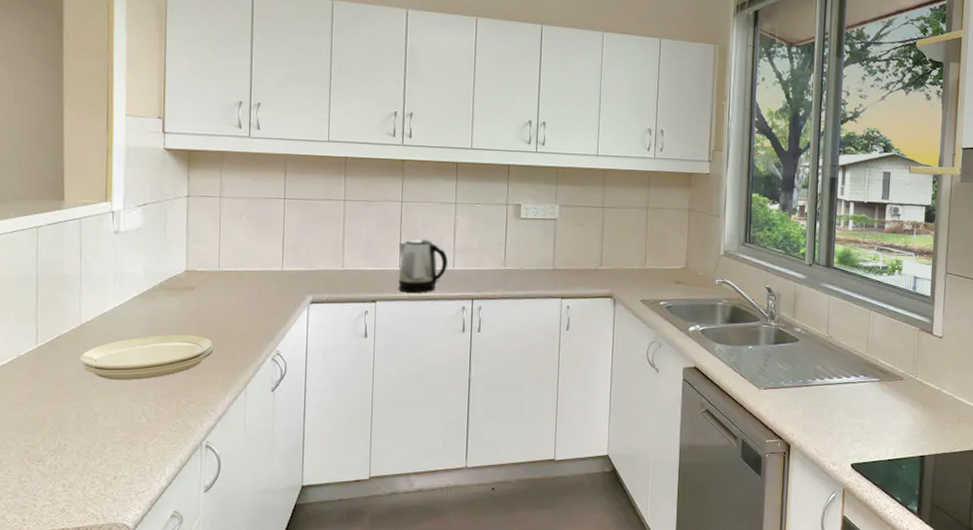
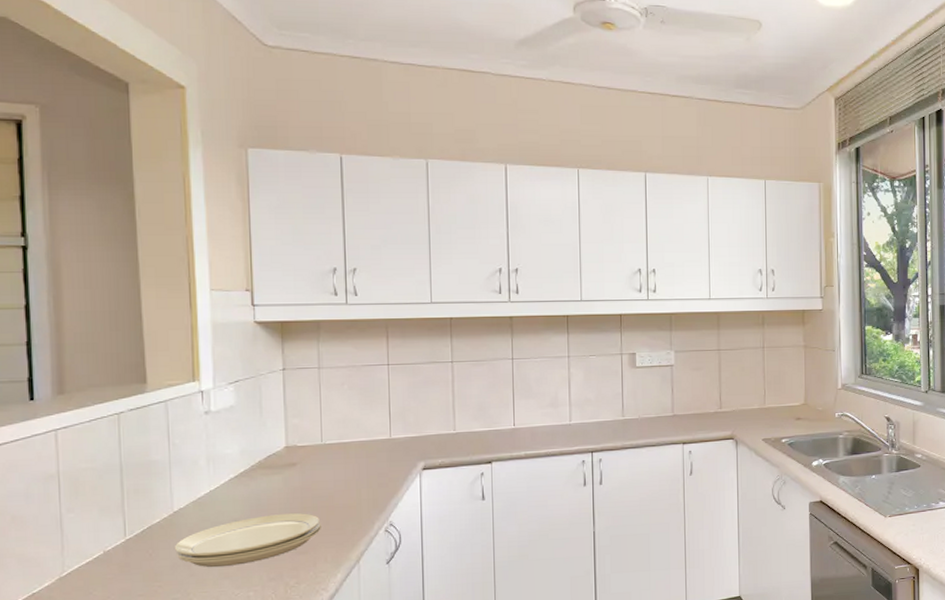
kettle: present [398,238,448,293] -> none [512,395,564,451]

